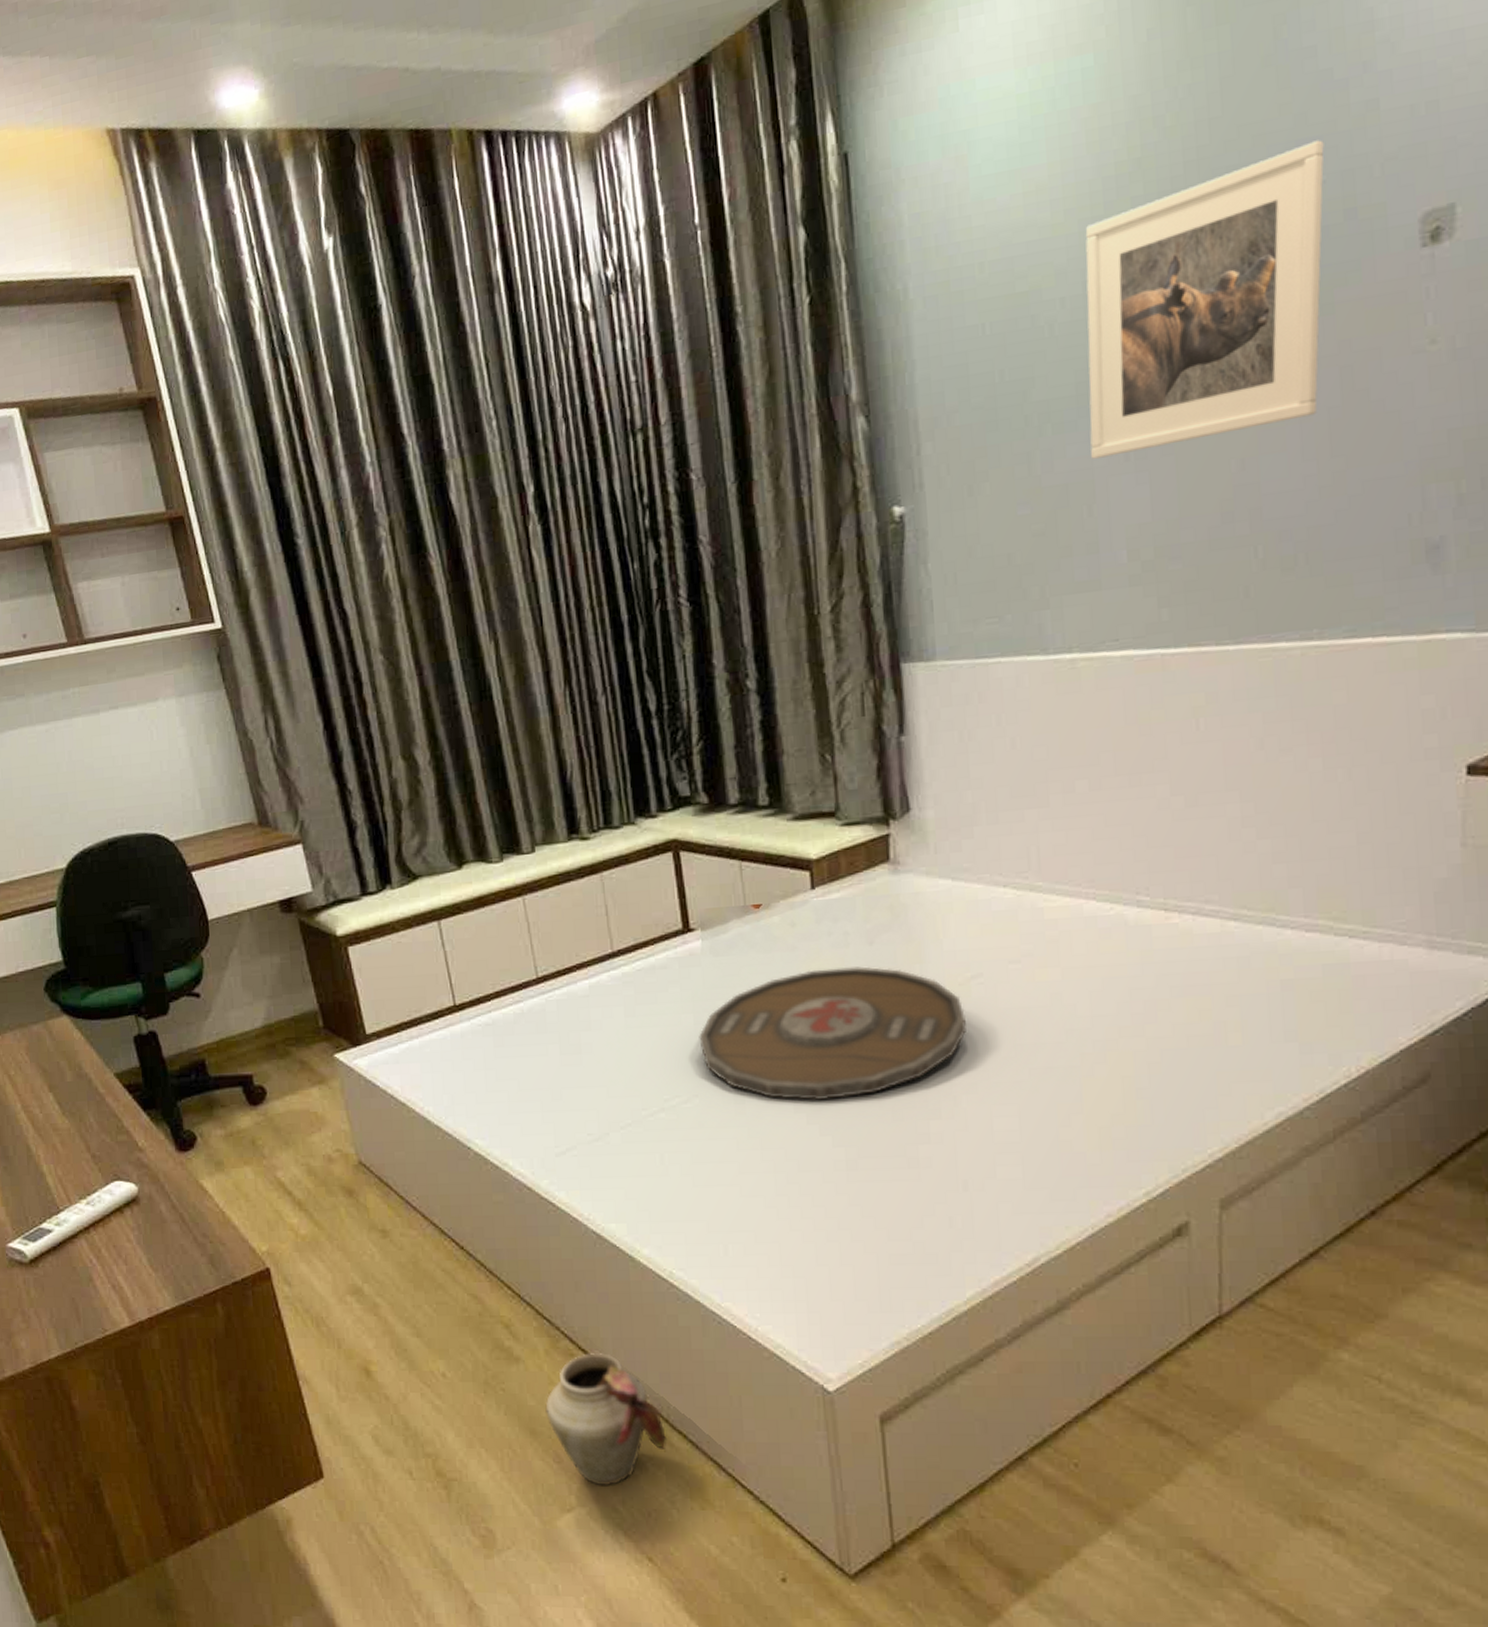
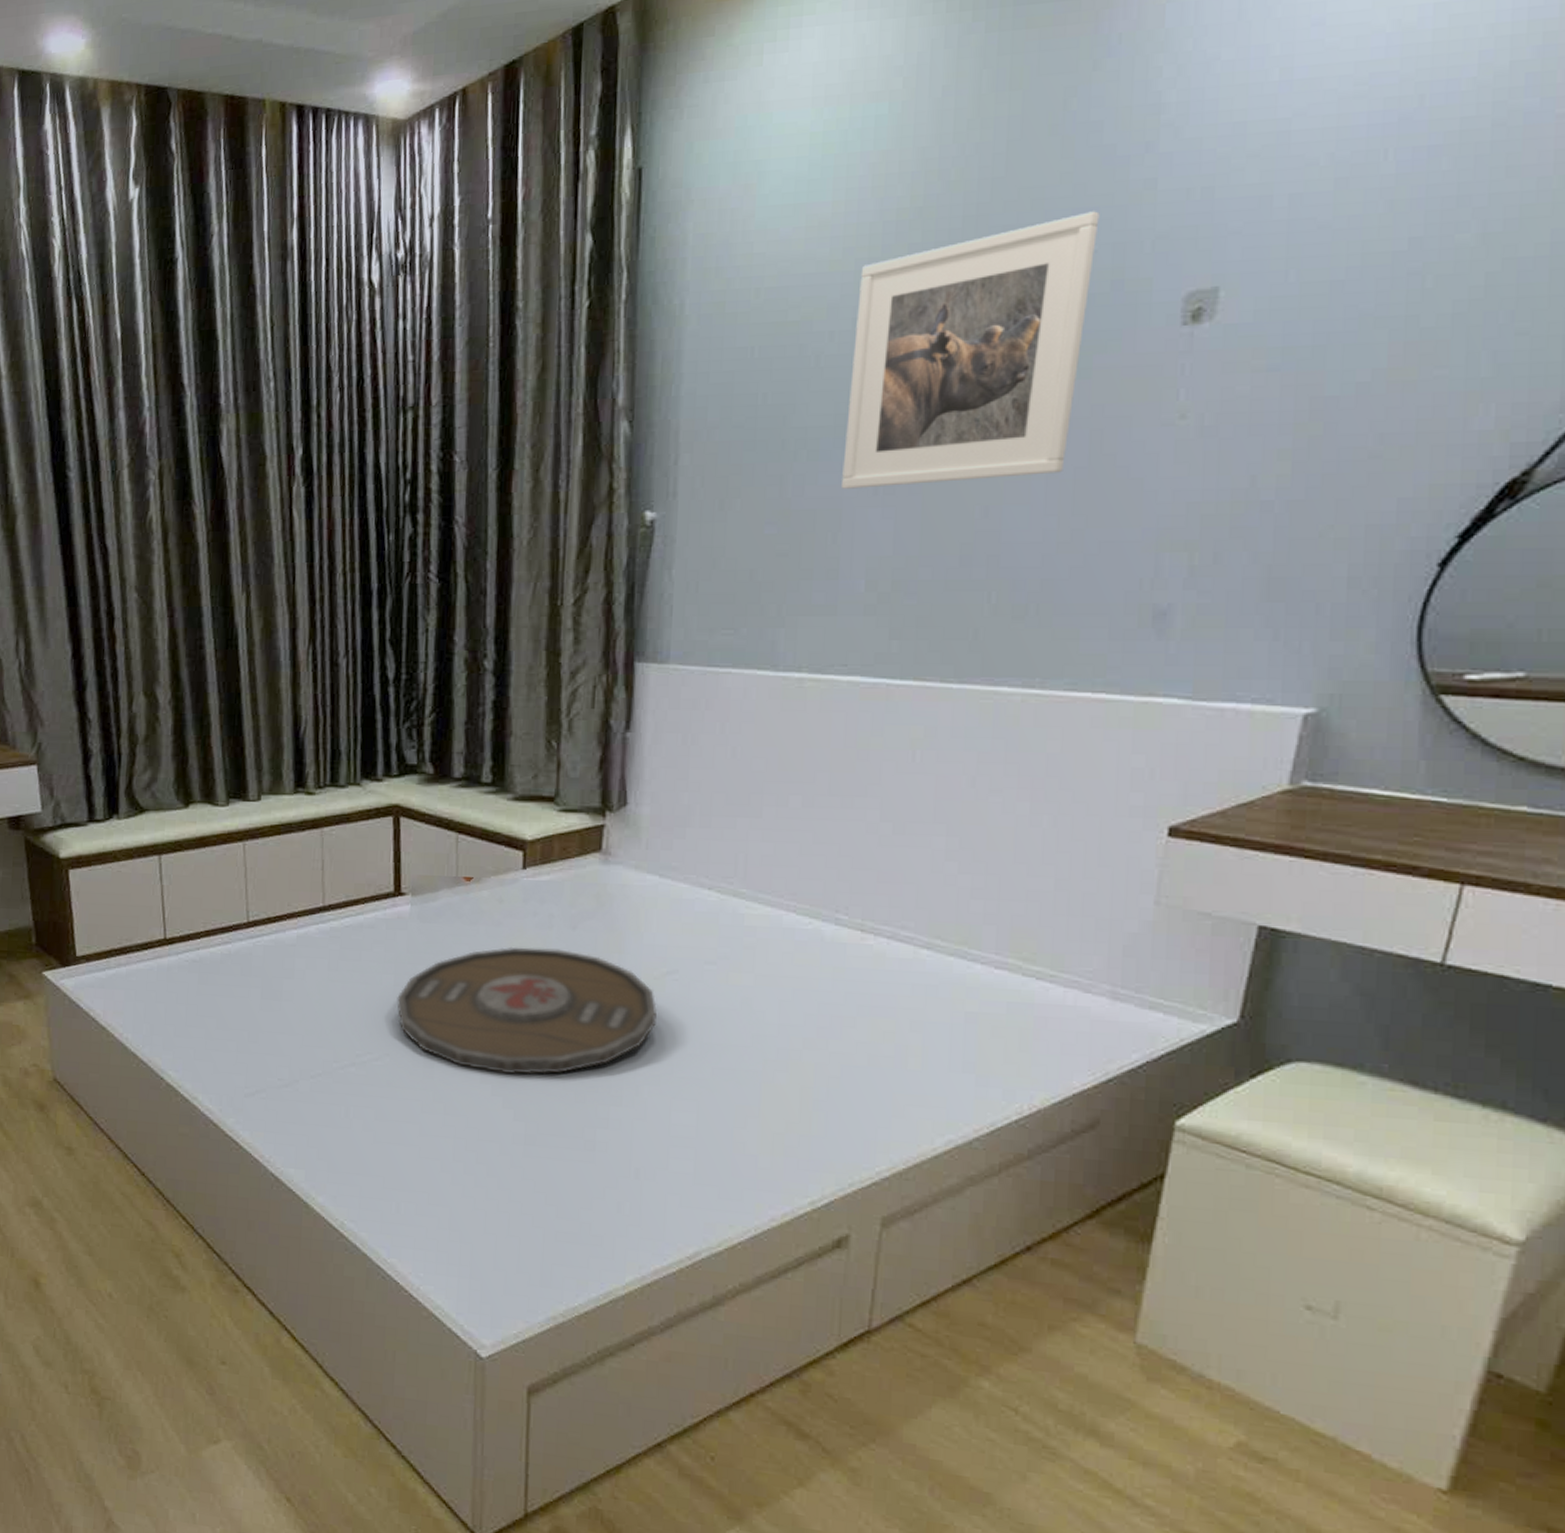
vase: present [545,1352,668,1486] -> none [204,1291,319,1423]

